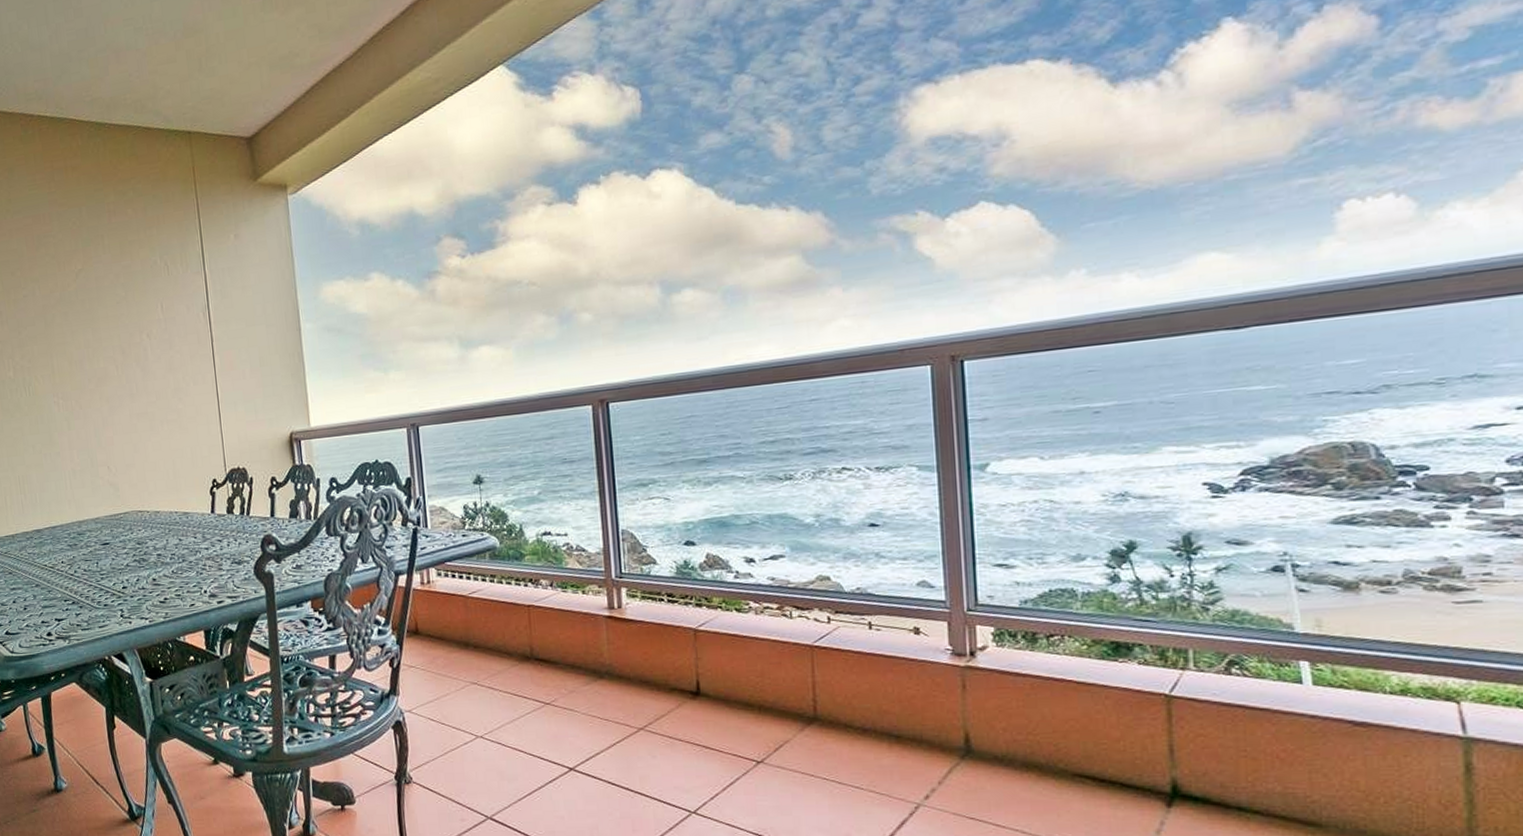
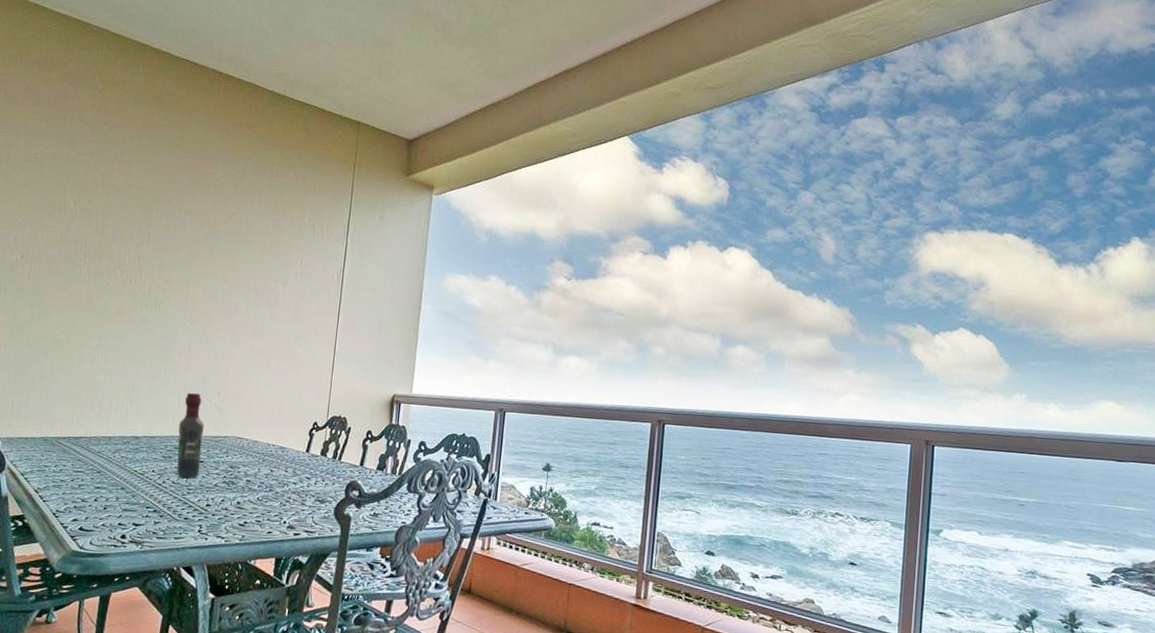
wine bottle: none [76,473,108,565] -> present [176,393,204,479]

